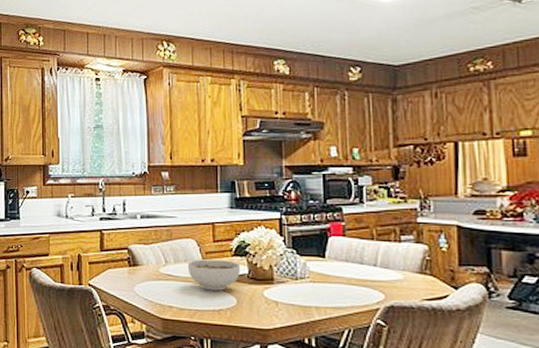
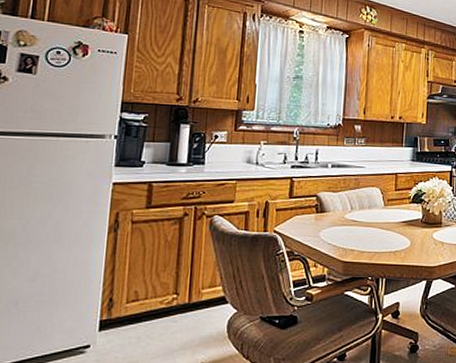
bowl: present [187,259,241,291] -> none [370,206,417,234]

